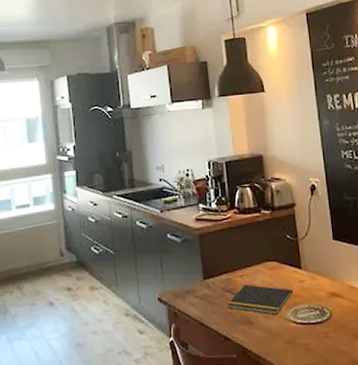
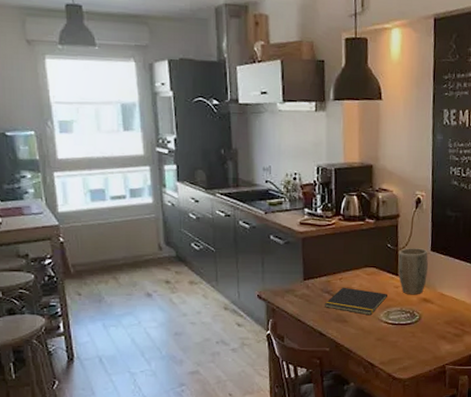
plant pot: none [299,237,333,290] -> present [398,248,428,295]

